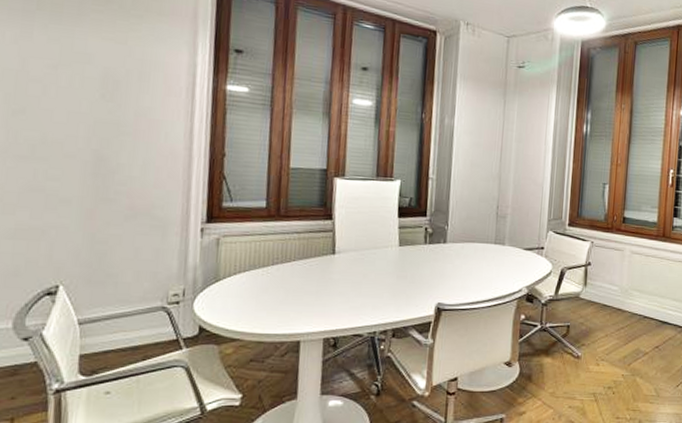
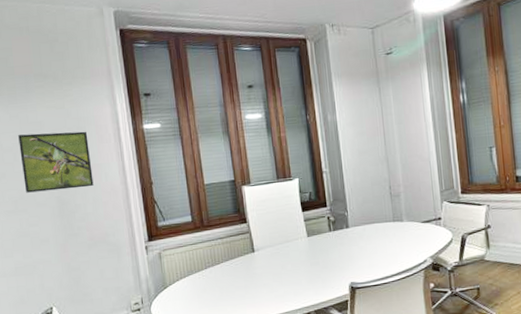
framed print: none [50,64,152,146] -> present [18,131,94,193]

